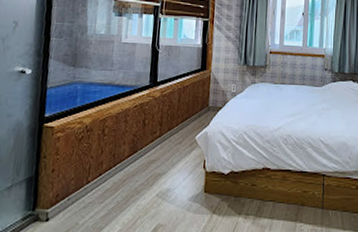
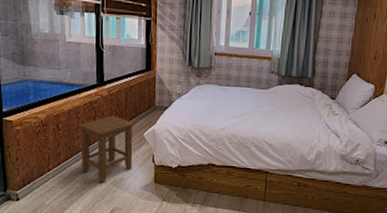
stool: none [124,118,187,195] -> present [78,116,135,183]

